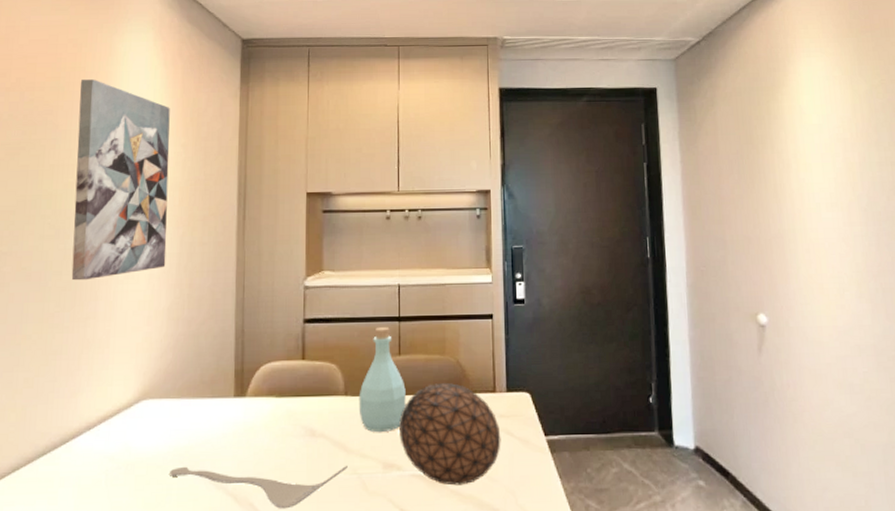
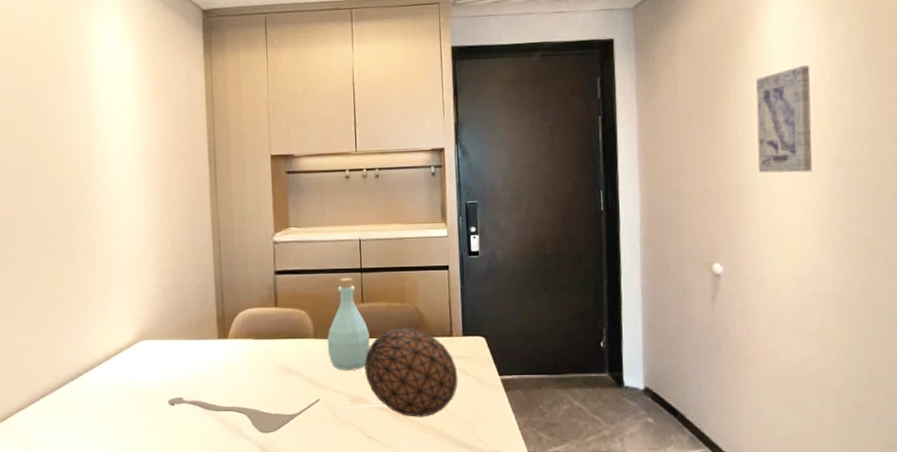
wall art: present [71,79,170,281] -> none [61,55,150,239]
wall art: none [790,121,846,224] -> present [756,66,812,173]

